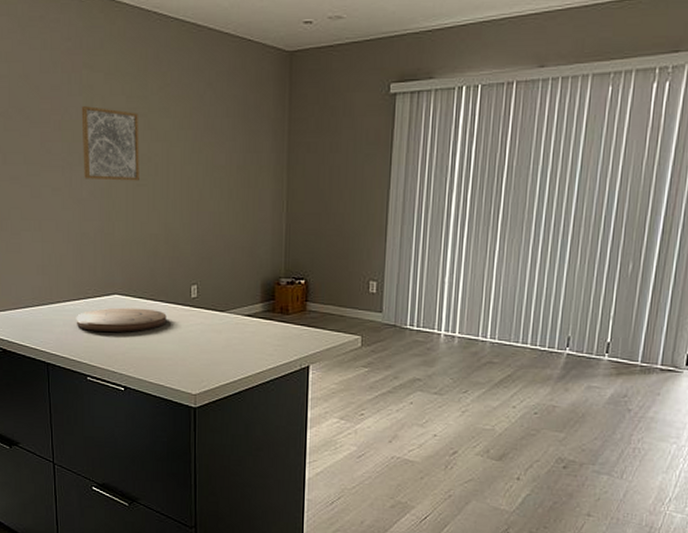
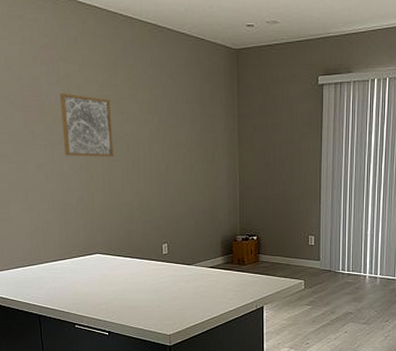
cutting board: present [76,307,167,332] -> none [63,264,143,286]

